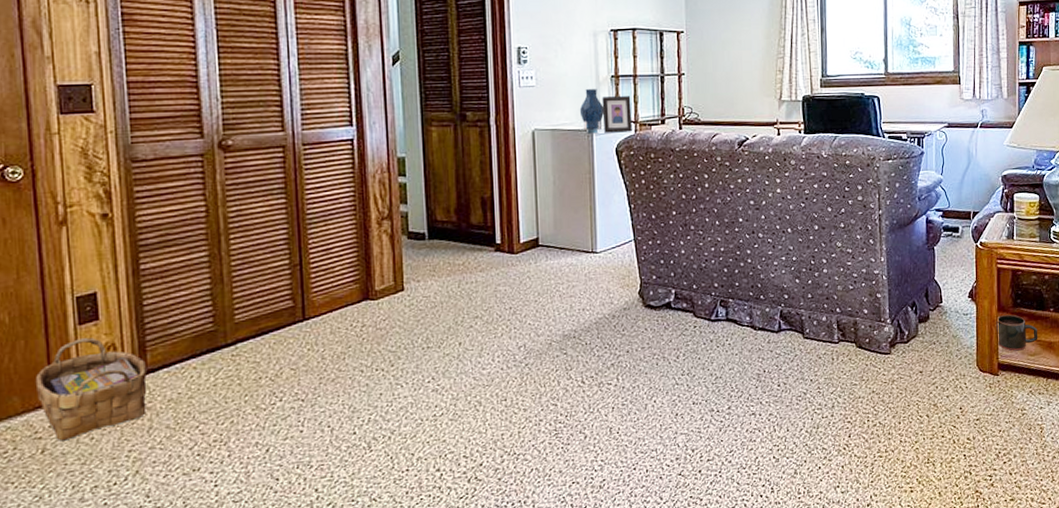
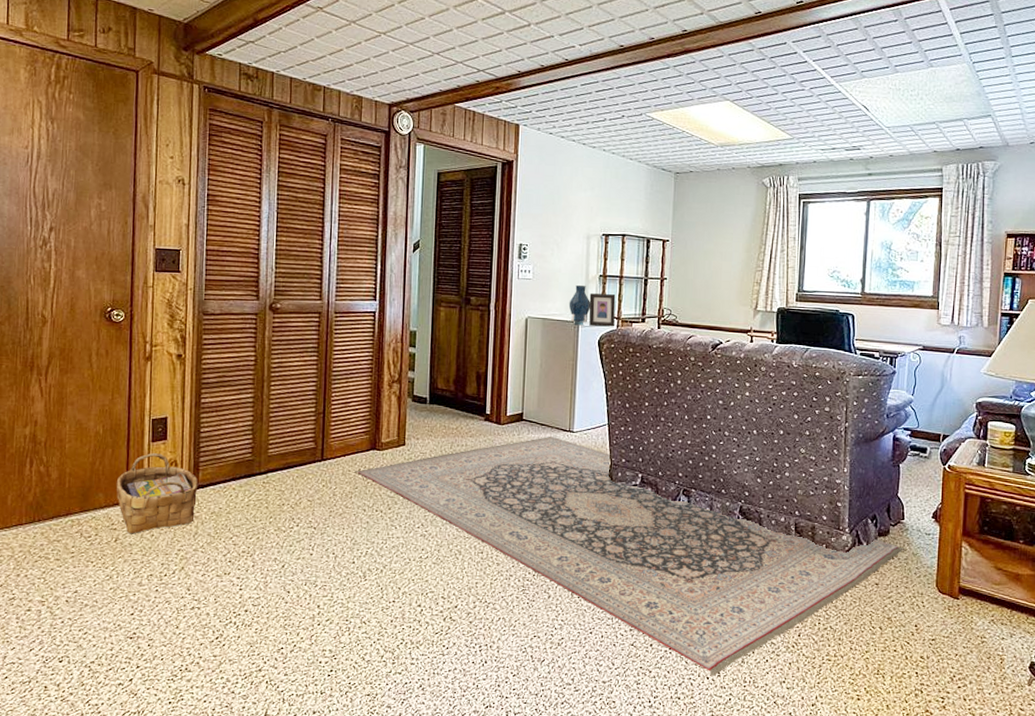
area rug: none [345,260,945,493] -> present [355,436,904,676]
mug: present [996,314,1038,351] -> none [960,539,1005,578]

